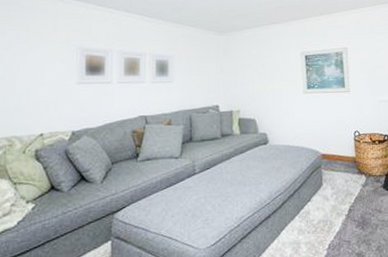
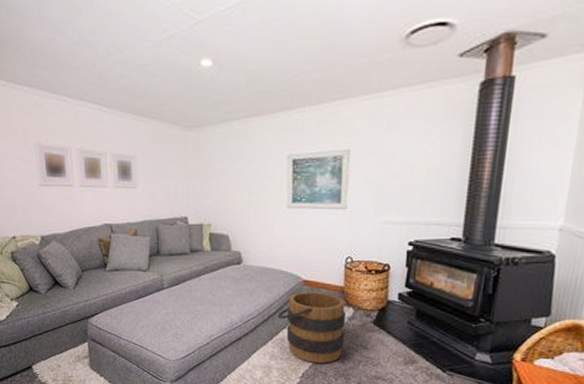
bucket: none [302,163,362,233] -> present [277,291,345,363]

